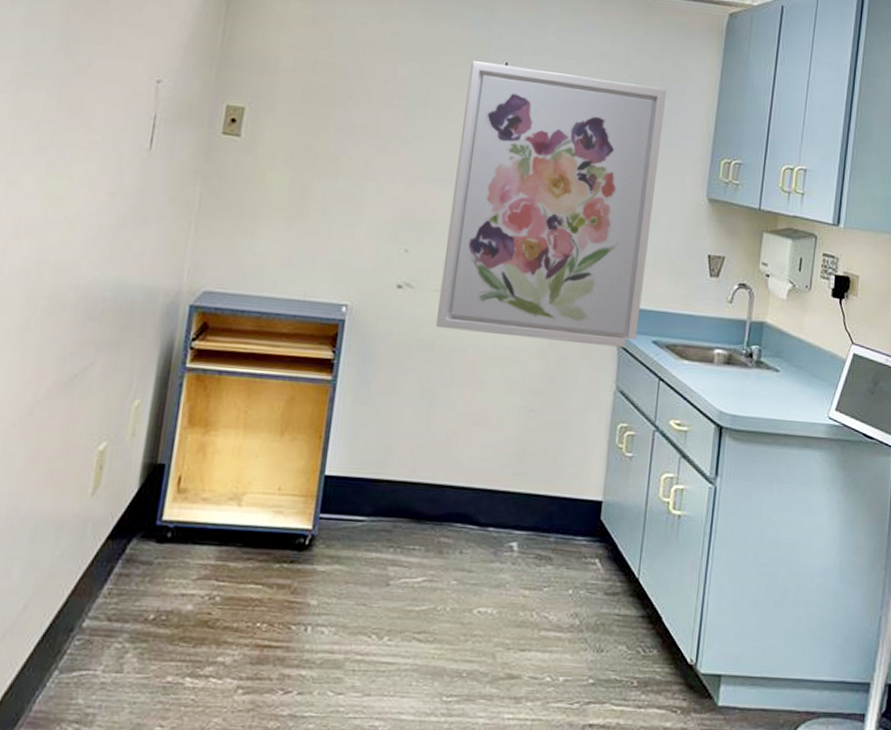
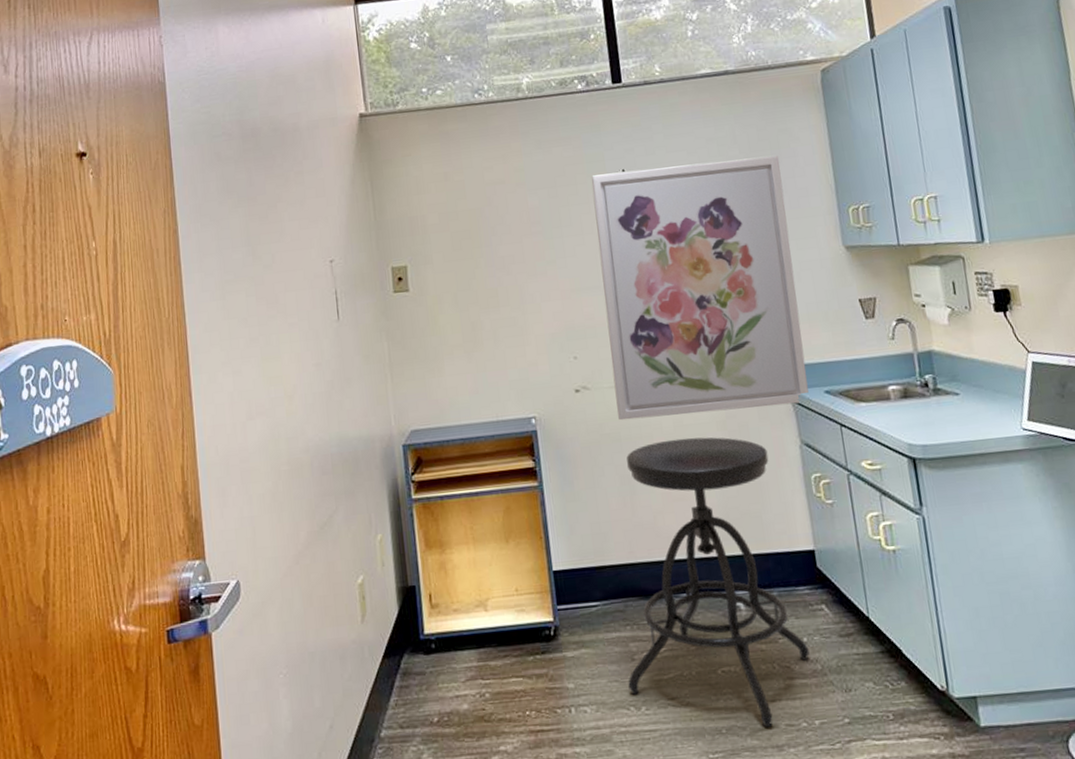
stool: none [375,358,581,678] -> present [626,437,810,728]

